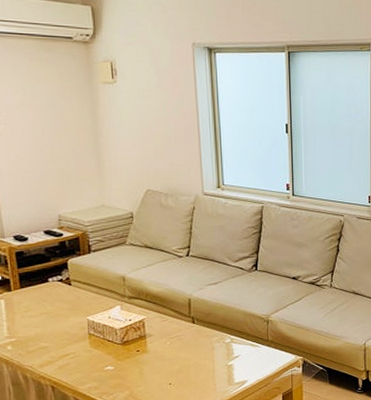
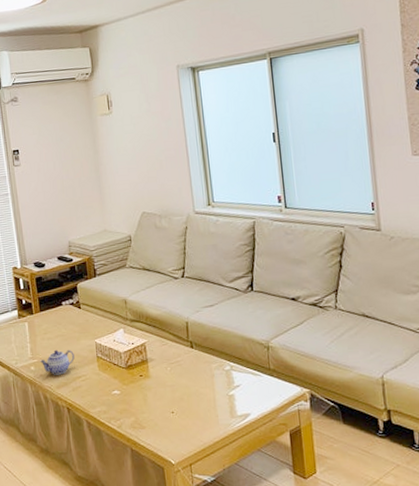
teapot: none [18,327,62,354] -> present [39,349,75,375]

